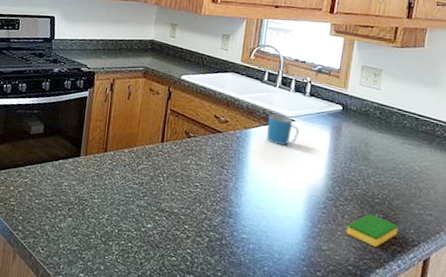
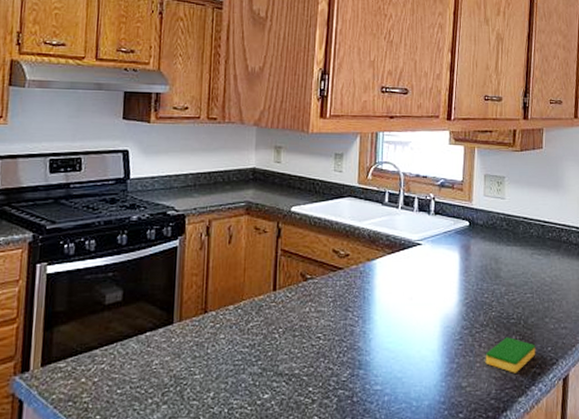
mug: present [267,114,299,146] -> none [393,240,426,275]

